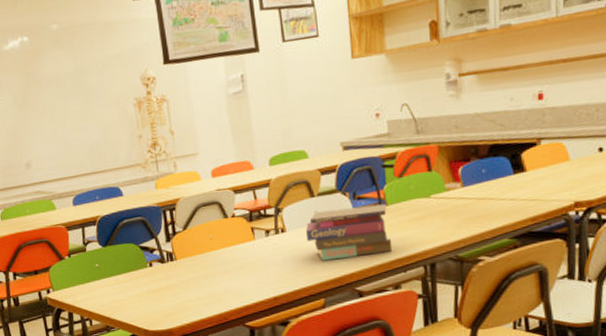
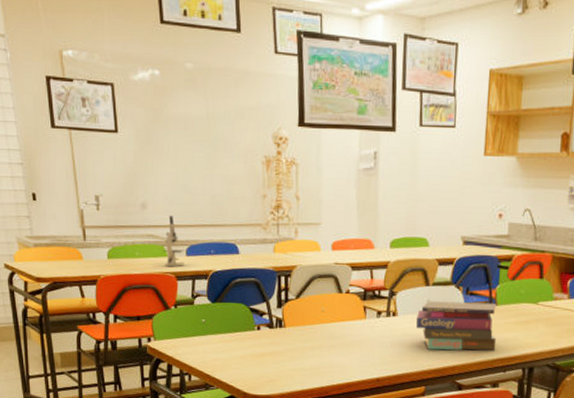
microscope: none [50,170,73,220] -> present [162,215,186,267]

